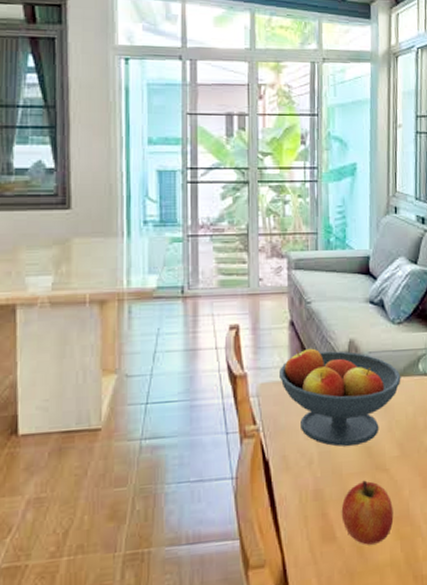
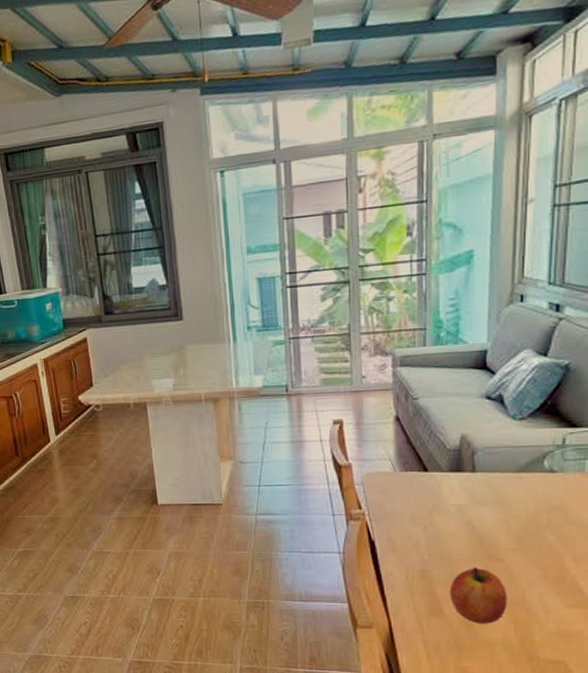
fruit bowl: present [279,348,401,447] -> none [385,442,522,534]

